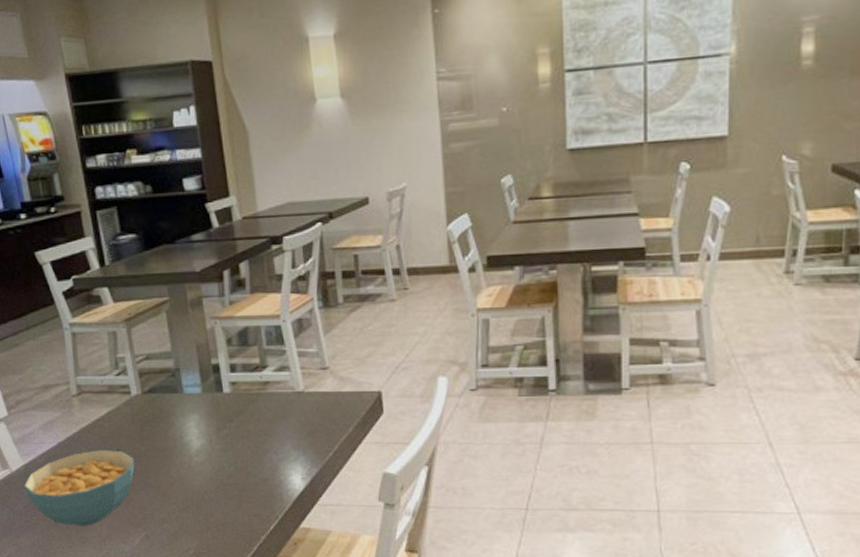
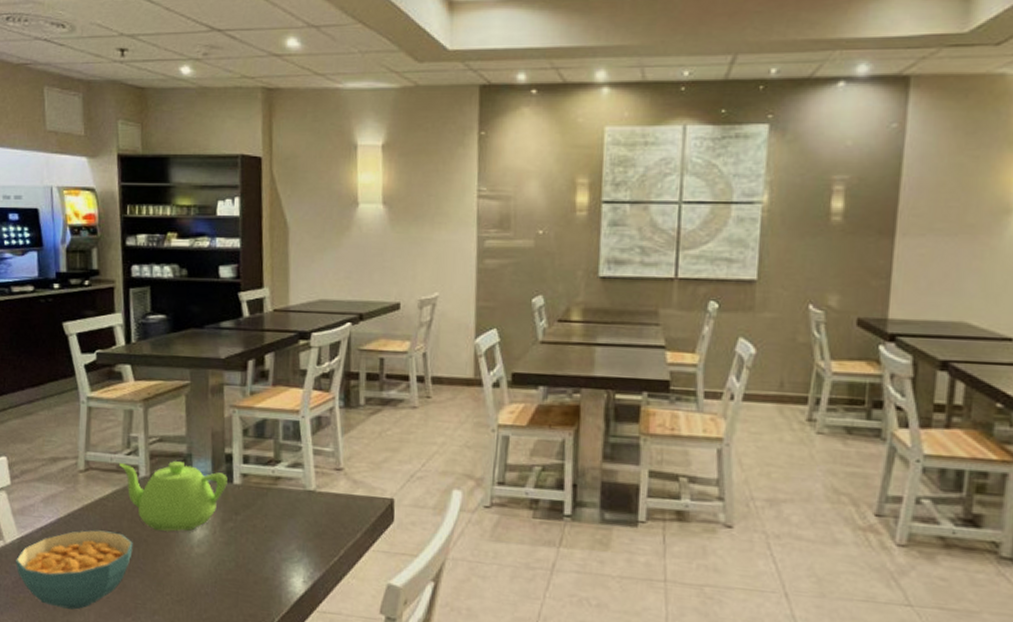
teapot: none [109,377,218,445] -> present [118,461,228,532]

